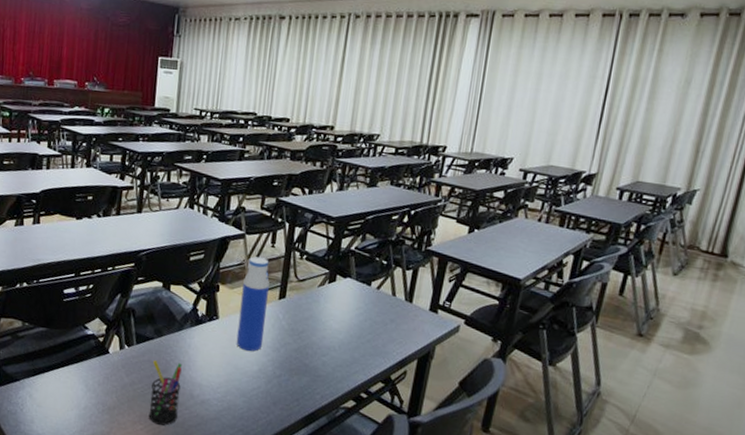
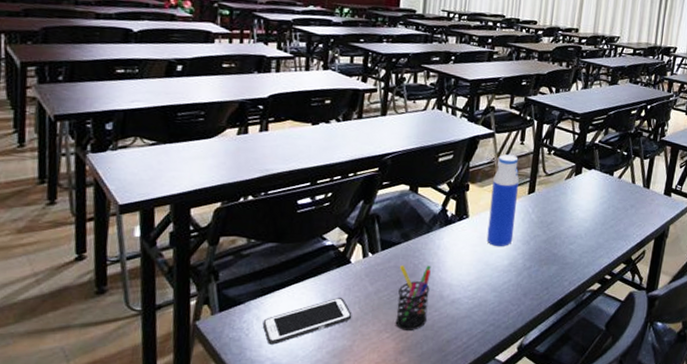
cell phone: none [34,385,110,422] -> present [262,298,352,345]

